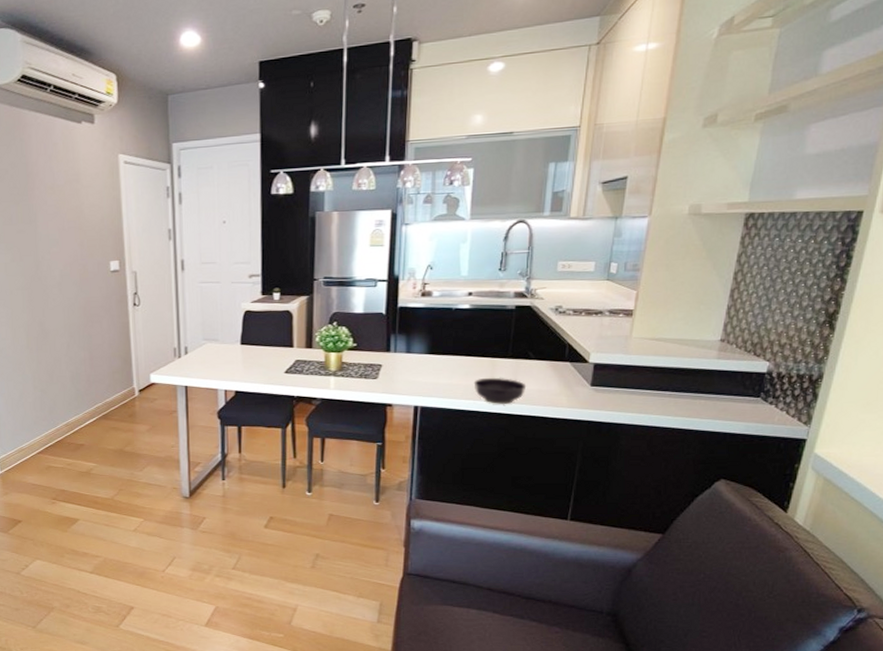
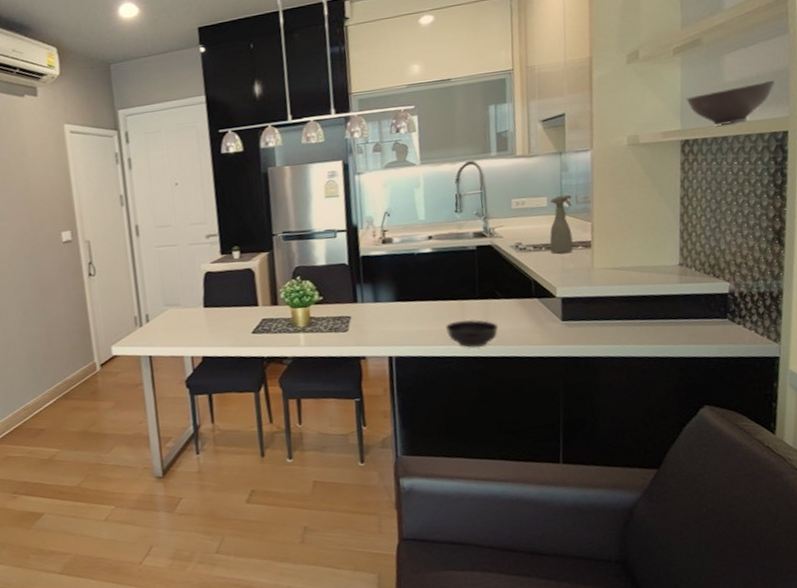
spray bottle: none [590,262,622,321] -> present [549,195,574,254]
bowl: none [759,156,860,200] -> present [685,81,775,126]

